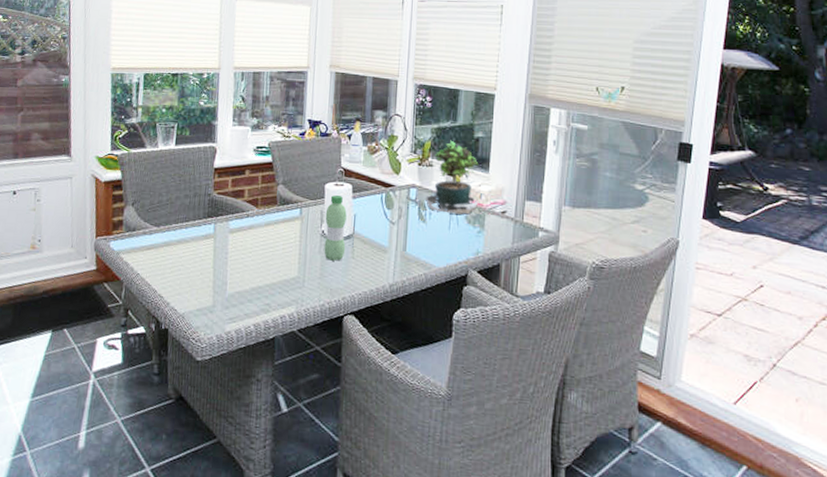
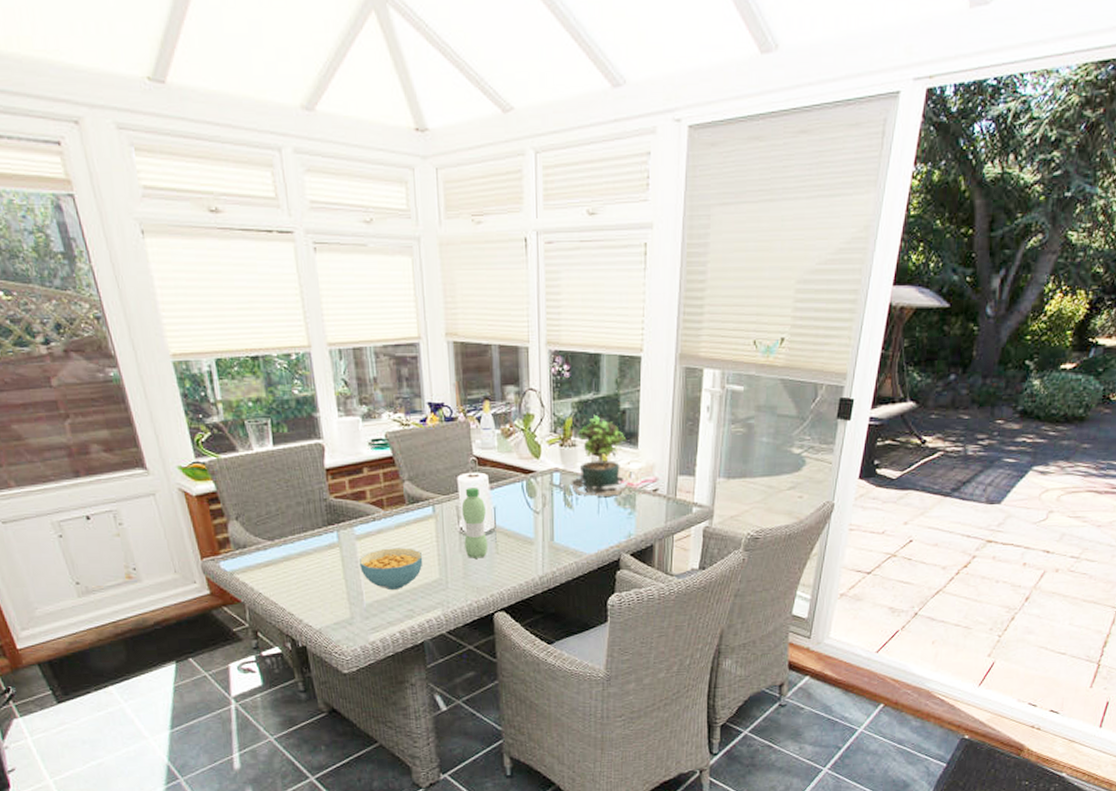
cereal bowl: none [229,243,286,283] -> present [360,547,423,590]

